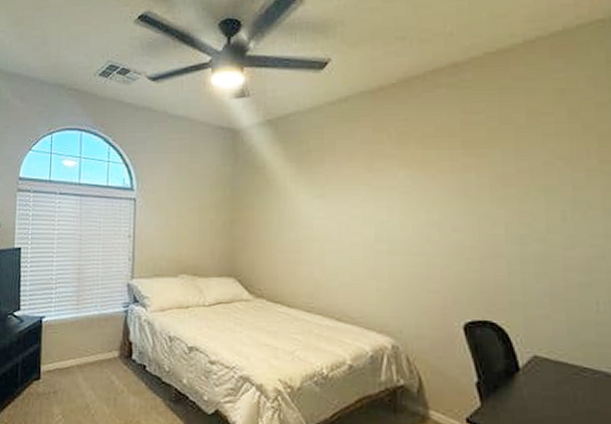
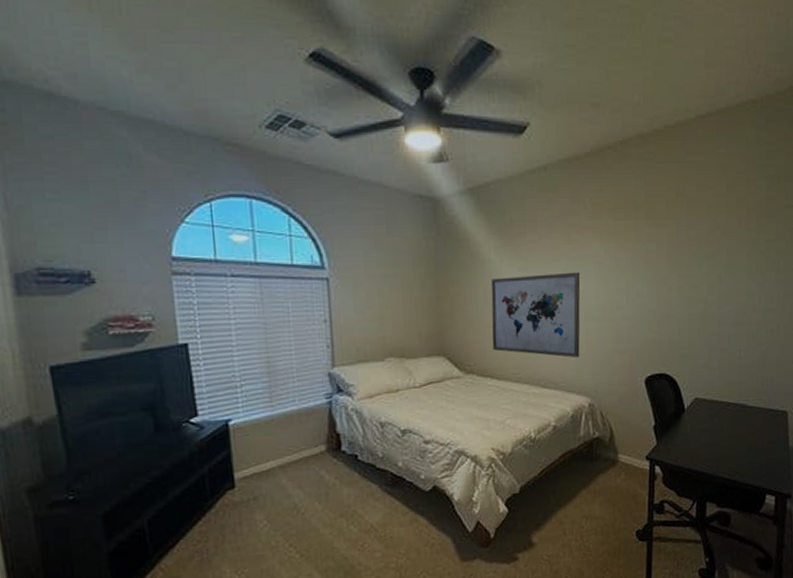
wall art: none [284,201,383,293] -> present [491,271,581,358]

